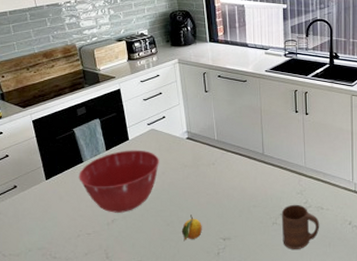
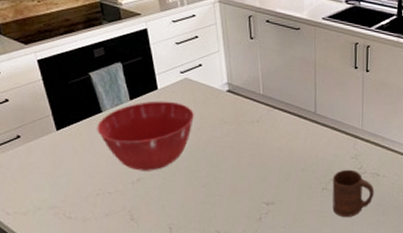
fruit: present [181,215,202,240] -> none [218,176,243,204]

